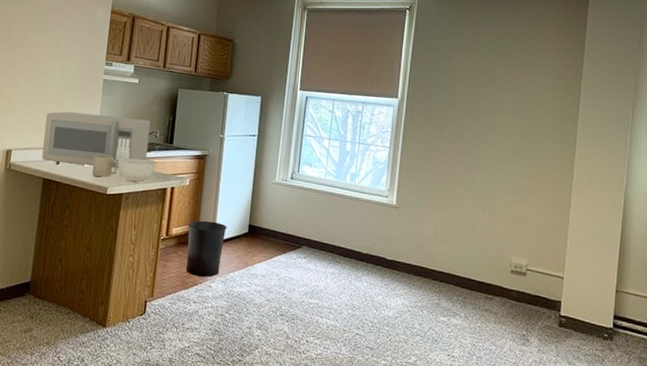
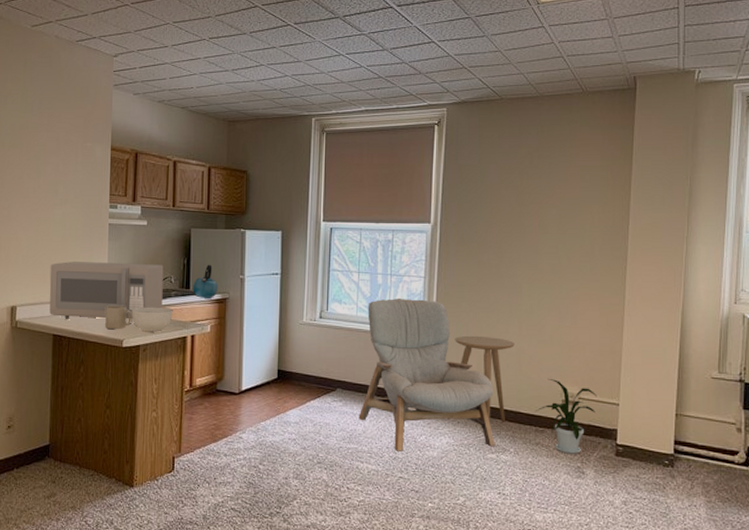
kettle: none [176,122,199,154] -> present [193,264,218,298]
waste bin: present [185,220,227,277] -> none [212,368,255,428]
armchair: none [321,165,448,310] -> present [358,299,496,451]
side table: none [404,204,469,289] -> present [448,335,514,423]
house plant: none [485,248,544,322] -> present [535,378,597,454]

